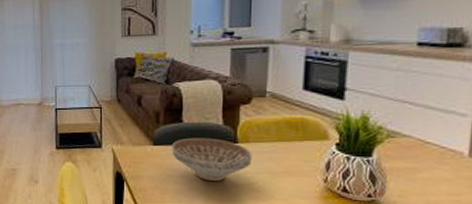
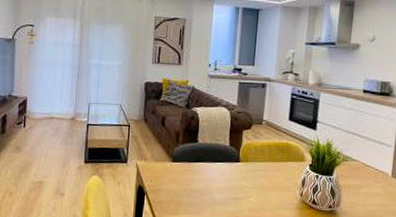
decorative bowl: present [172,137,253,181] -> none [187,156,250,195]

